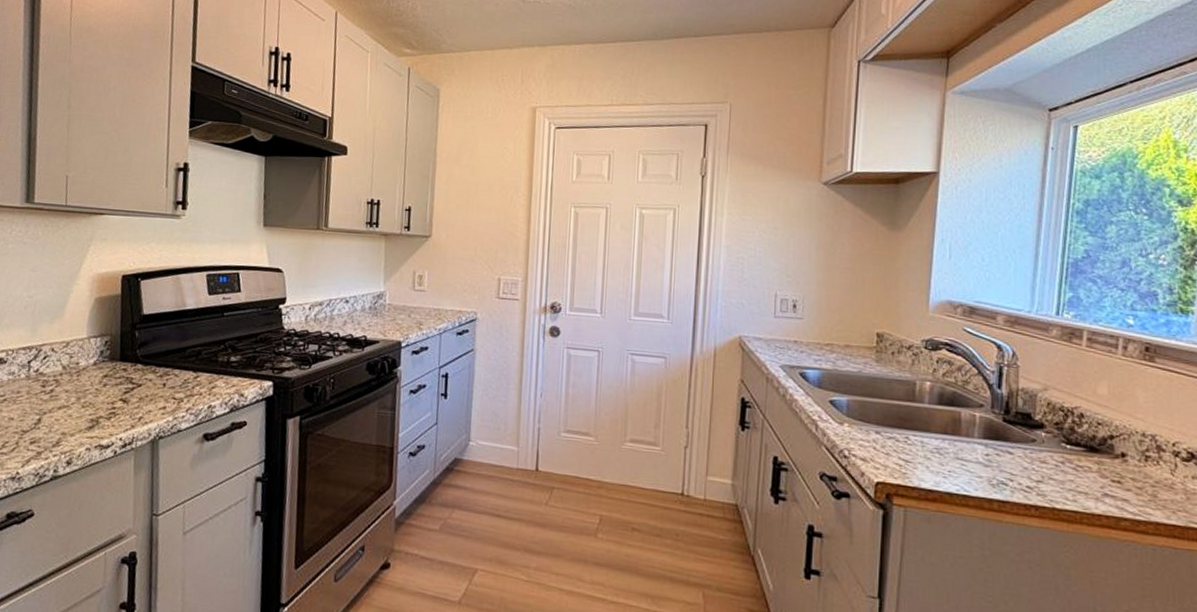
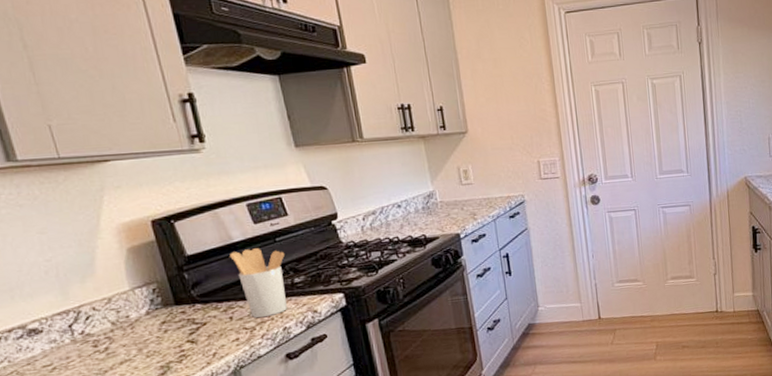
utensil holder: none [179,318,228,391] -> present [230,248,287,318]

